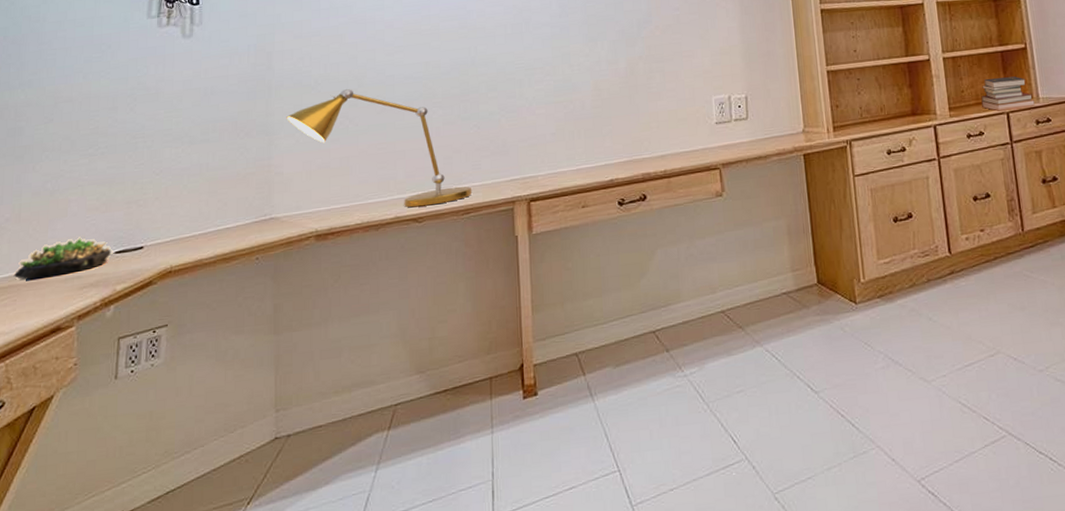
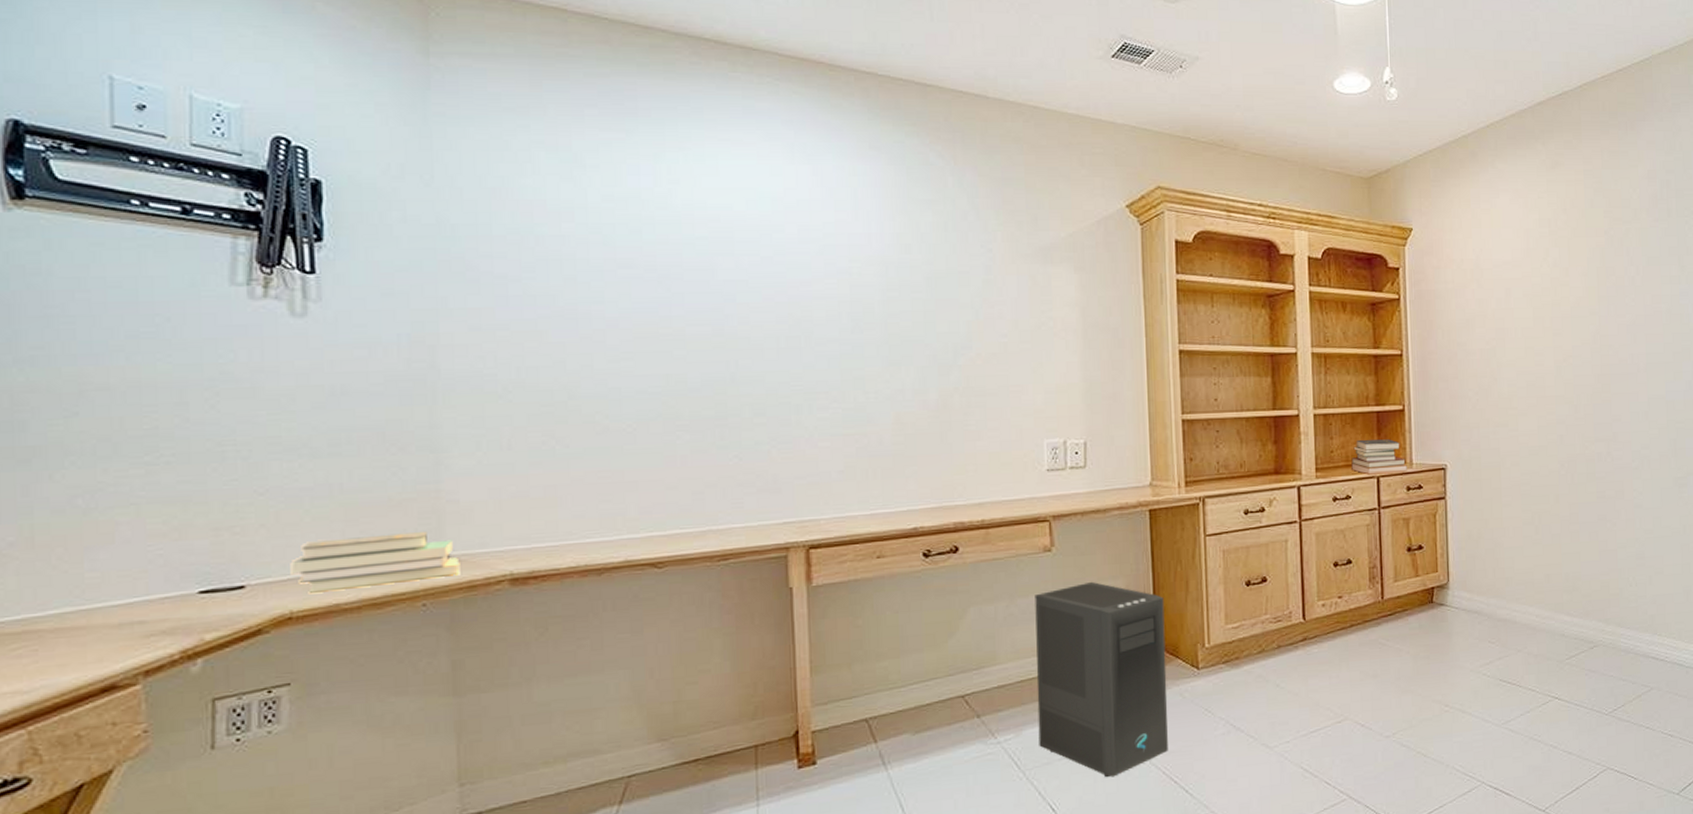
succulent plant: present [13,238,112,280] -> none [29,572,194,624]
books: none [174,198,282,251] -> present [292,530,461,593]
desk lamp: present [286,89,473,208] -> none [461,401,732,550]
computer tower: none [710,222,834,411] -> present [1035,581,1168,778]

